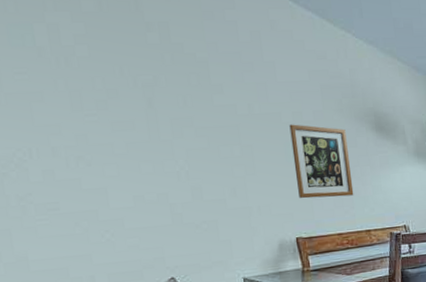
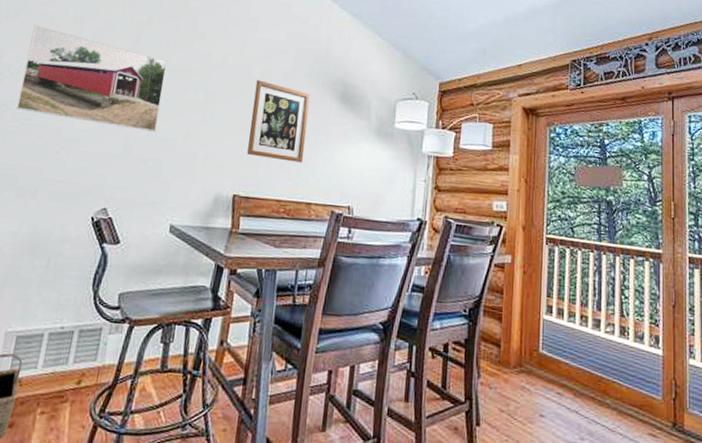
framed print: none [22,106,201,202] -> present [17,25,168,132]

